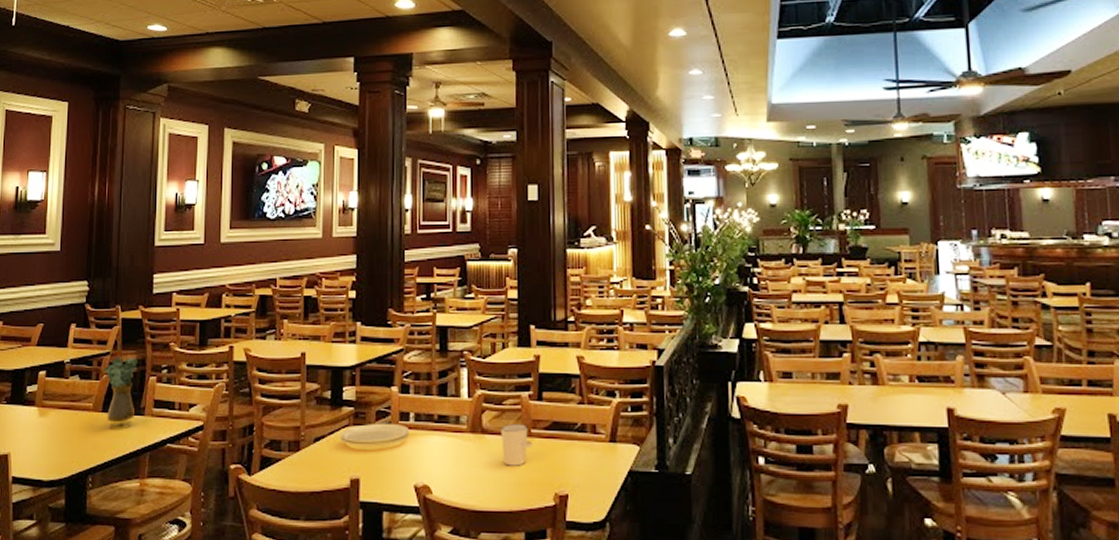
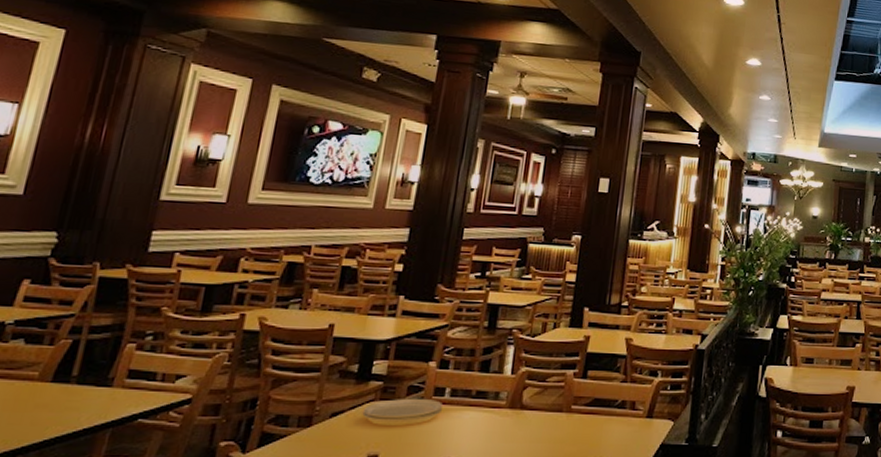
vase: present [104,355,138,430] -> none [56,317,114,403]
cup: present [501,424,533,466] -> none [539,400,571,441]

